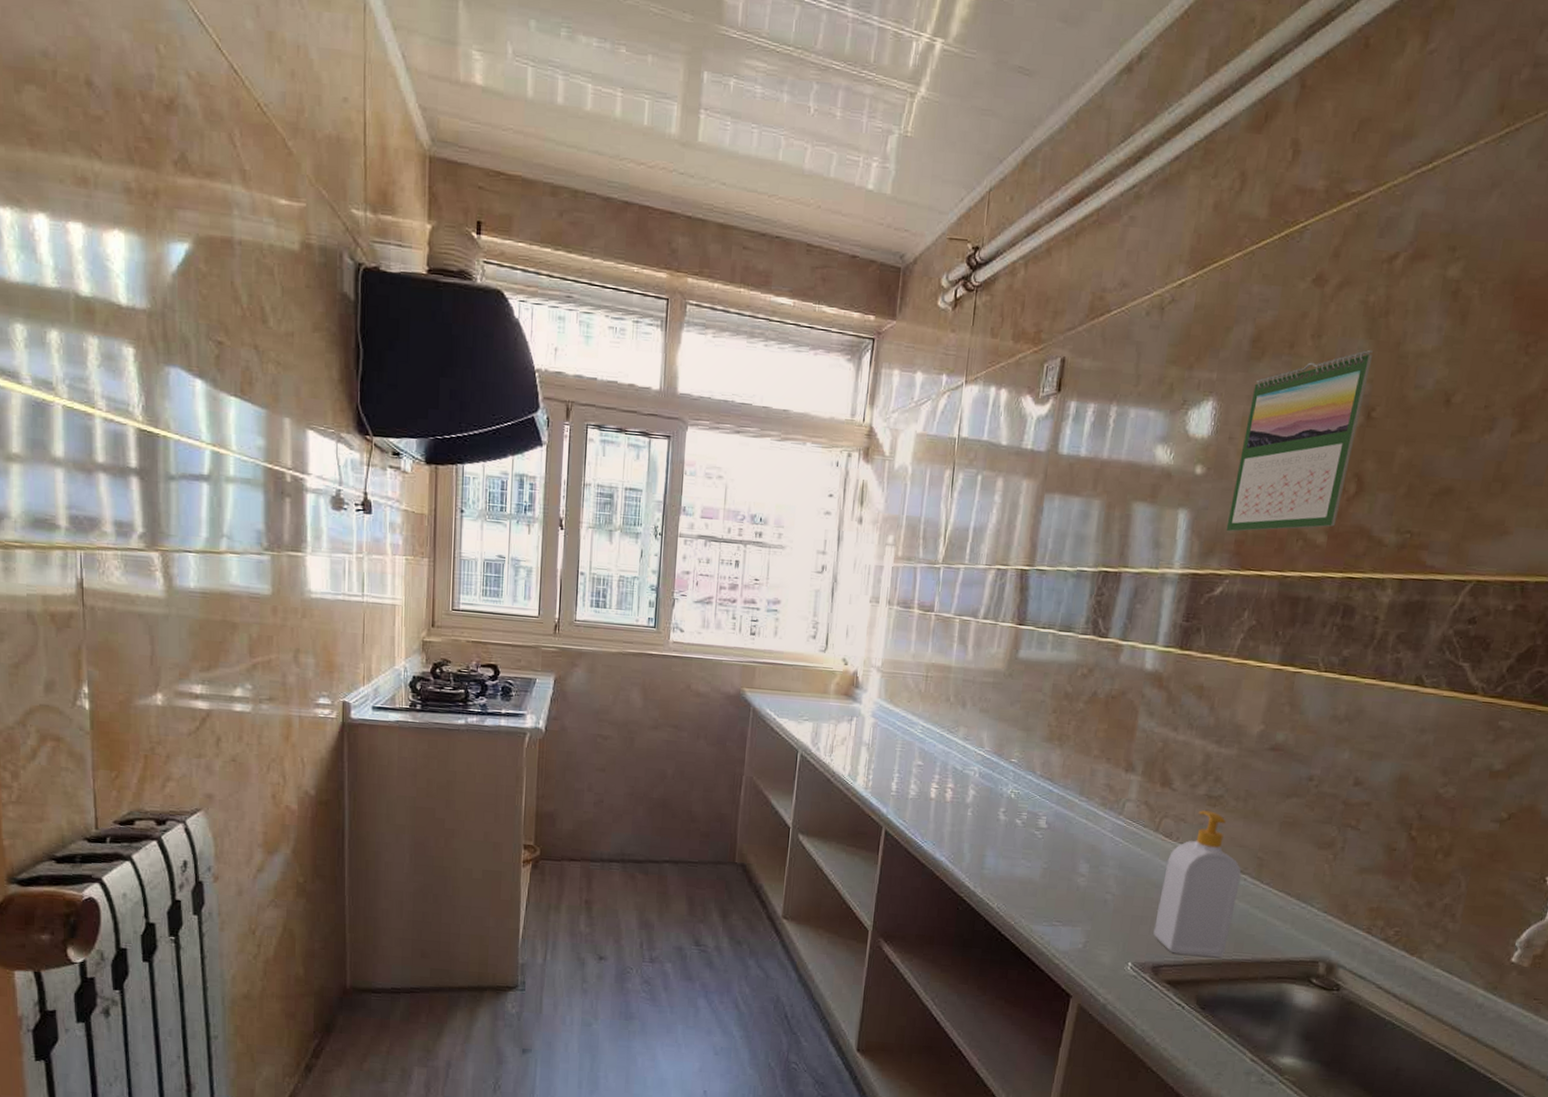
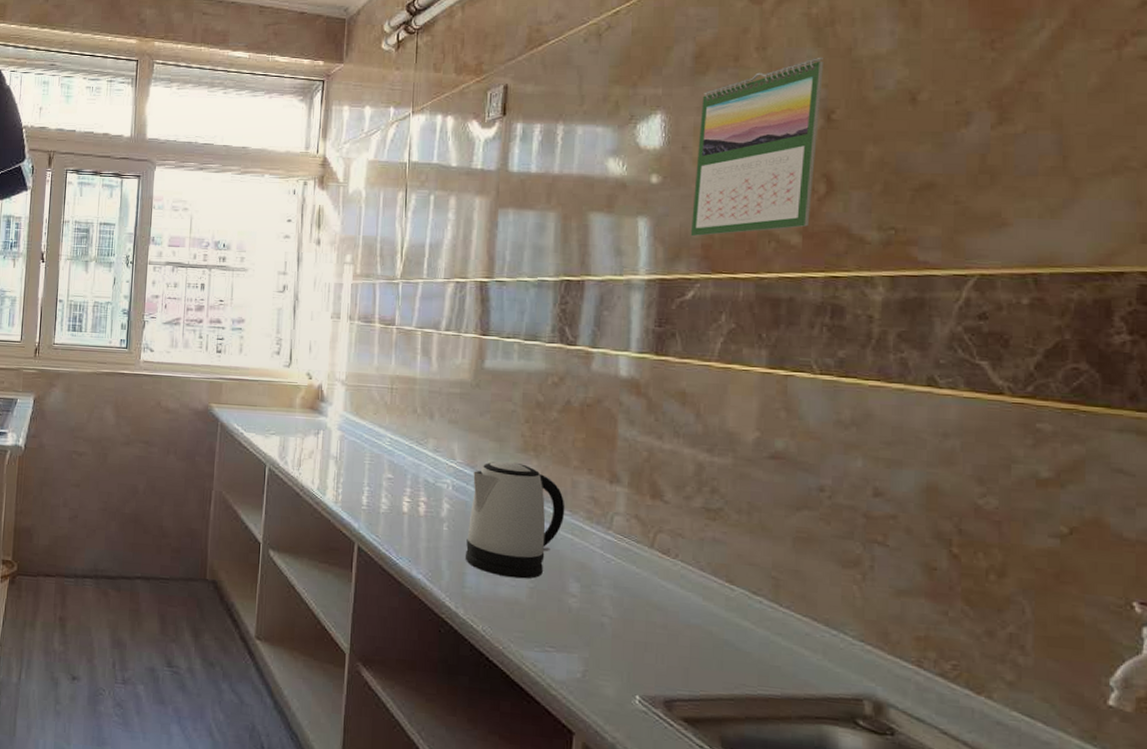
kettle: none [986,750,1083,861] -> present [464,461,565,579]
soap bottle: present [1153,810,1242,957] -> none [661,524,757,692]

